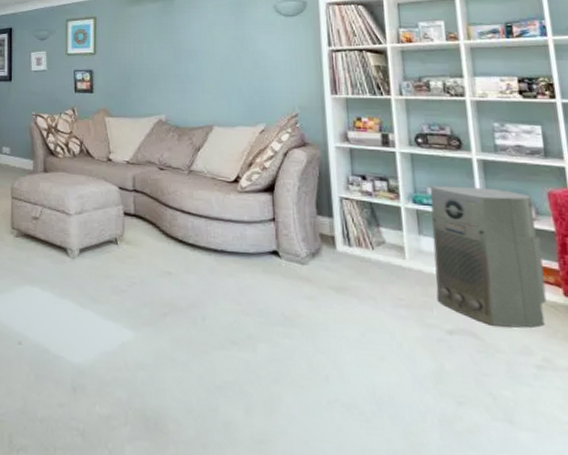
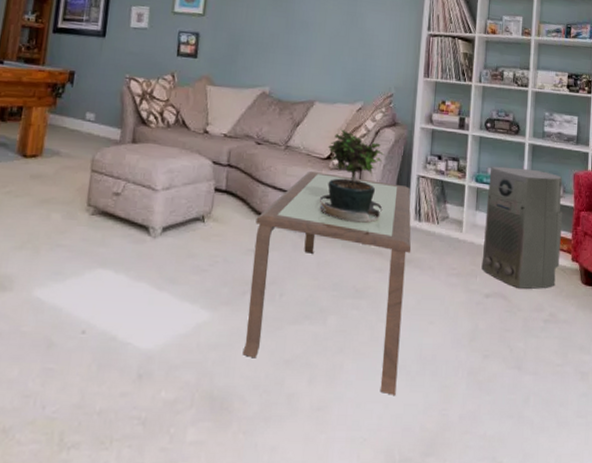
coffee table: none [168,194,350,437] -> present [242,170,412,395]
potted plant: none [231,152,304,247] -> present [319,129,385,223]

